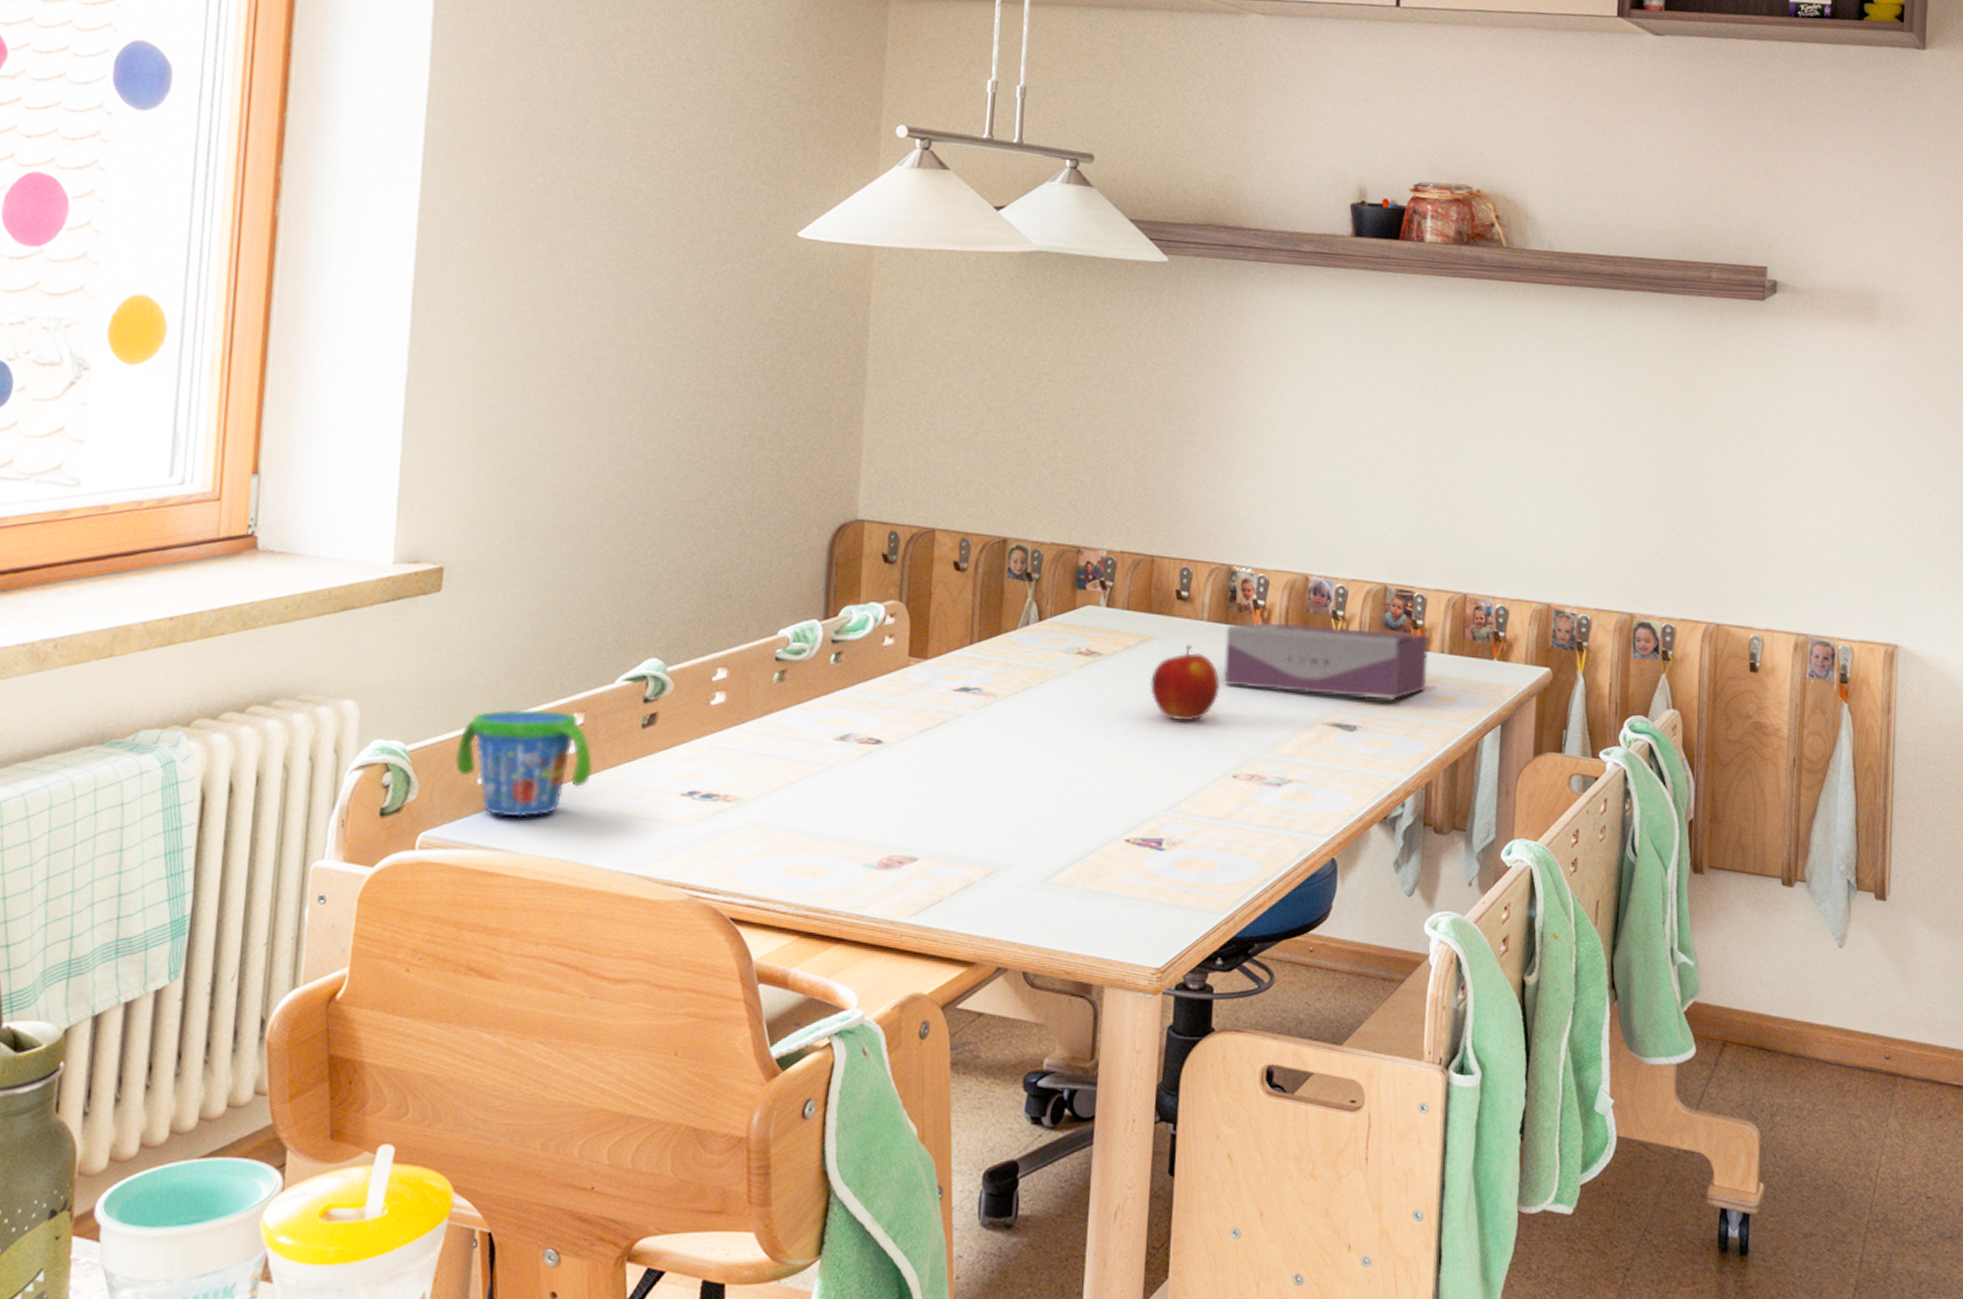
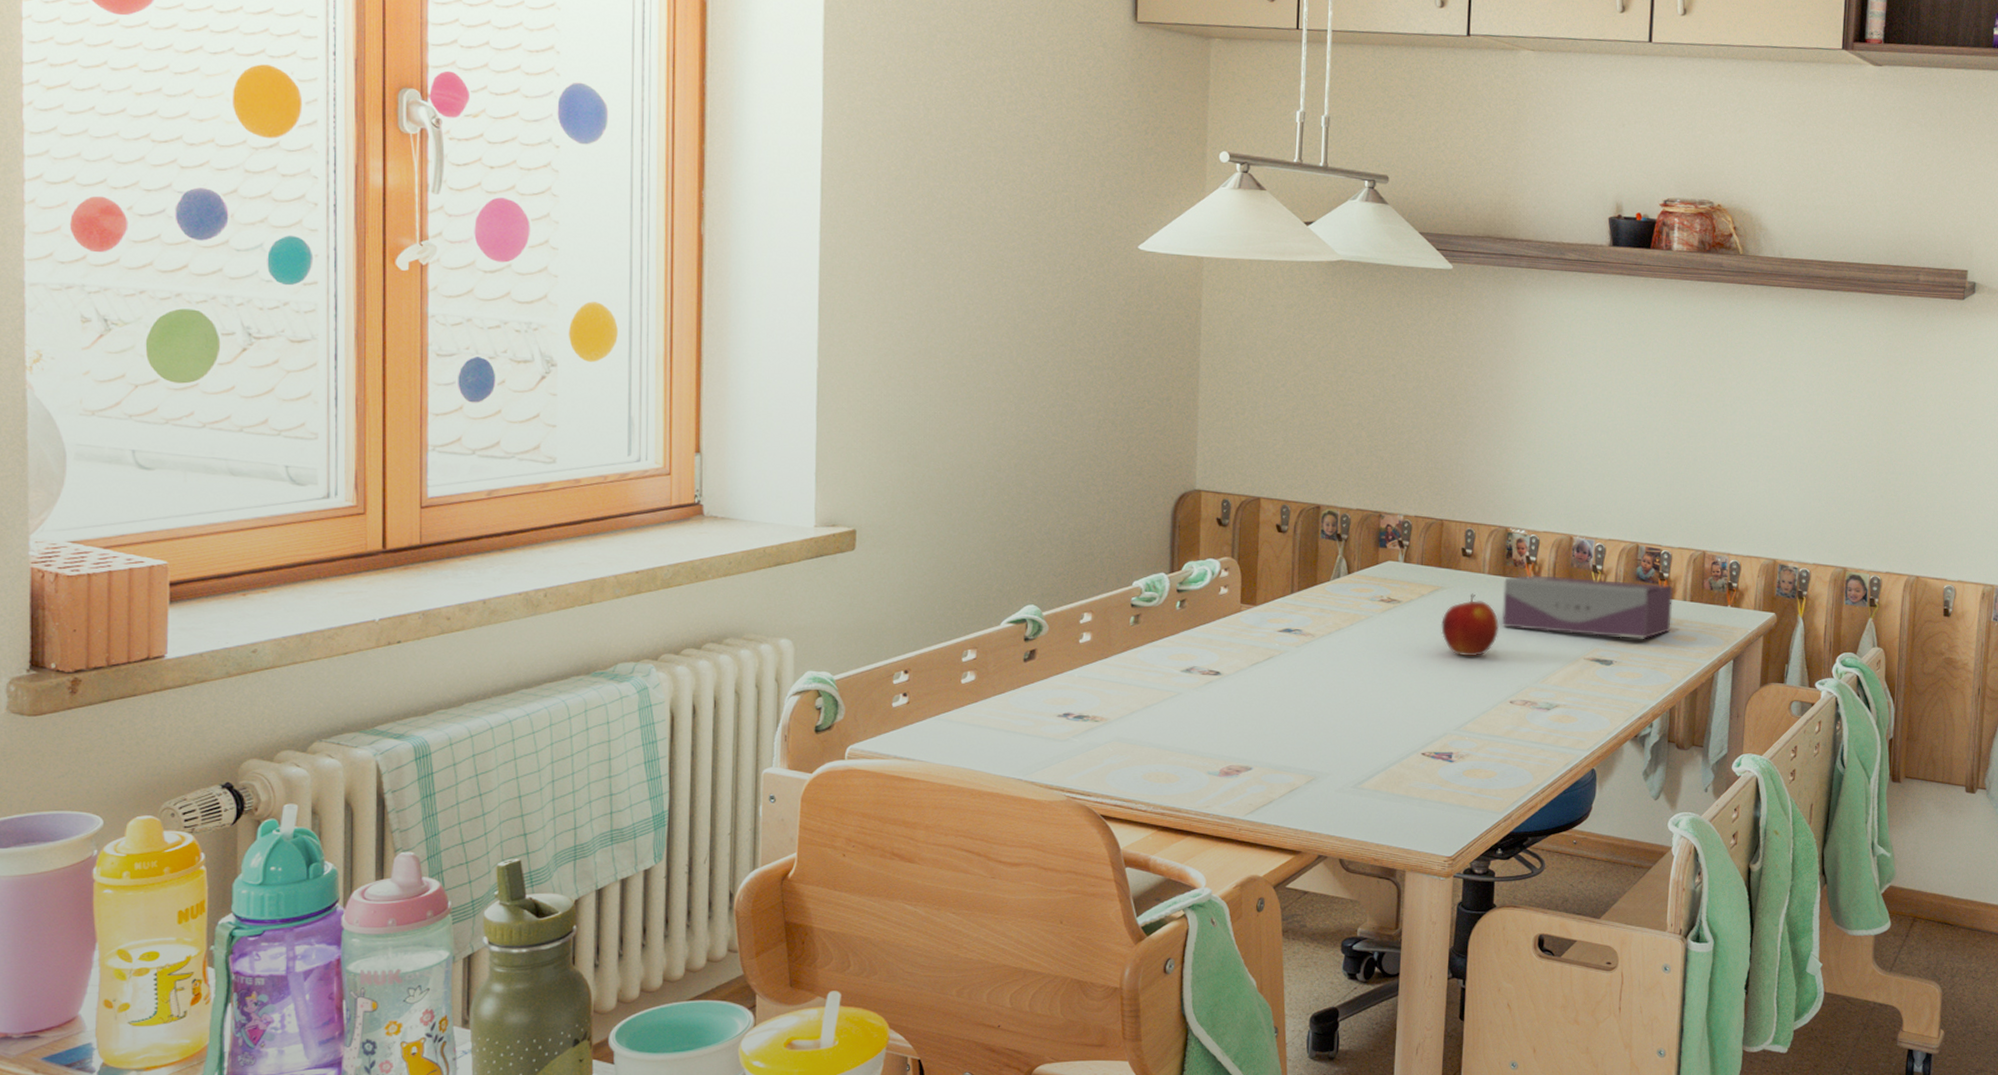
snack cup: present [455,709,592,817] -> none [873,646,984,734]

